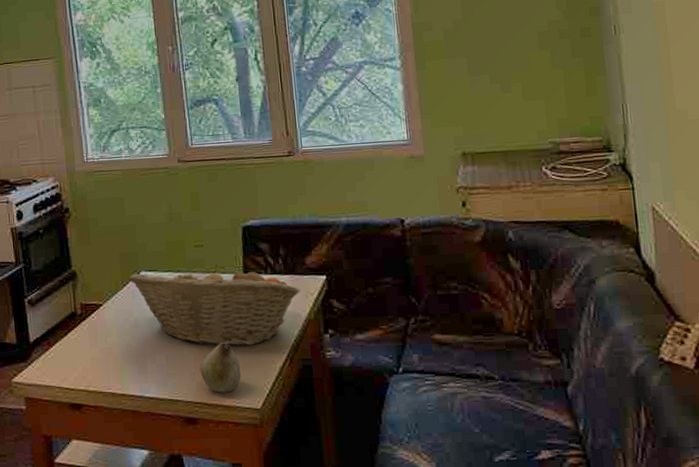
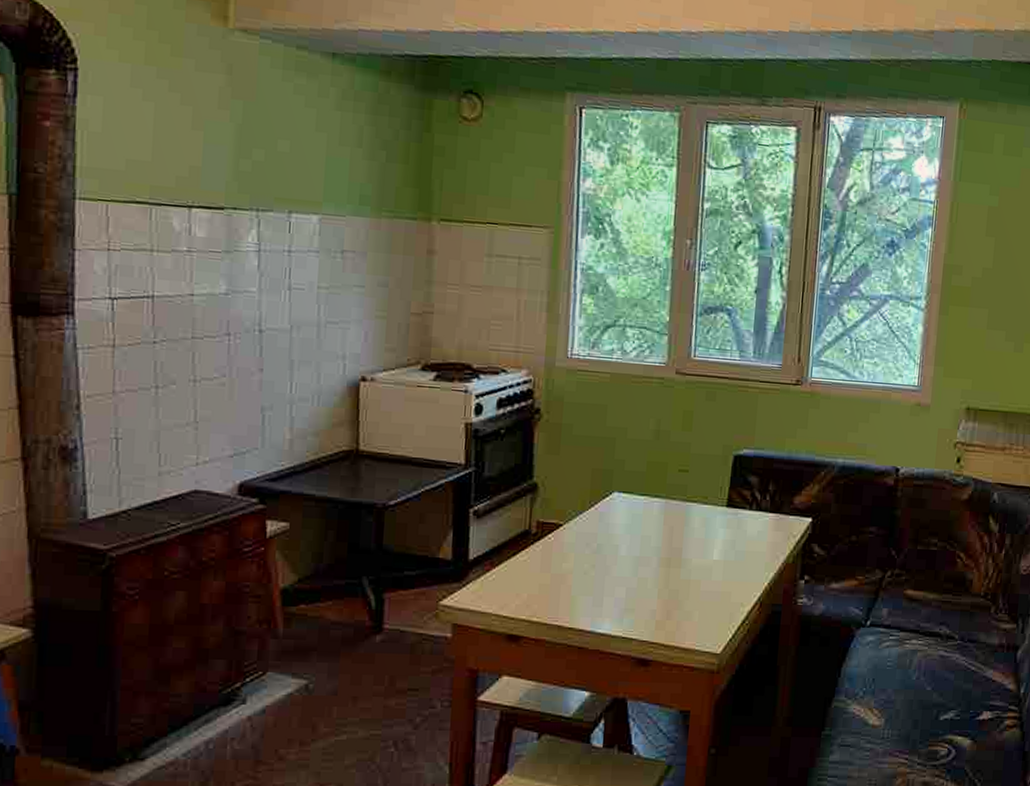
fruit basket: present [128,264,300,346] -> none [598,493,783,585]
fruit: present [200,342,242,393] -> none [661,579,707,634]

